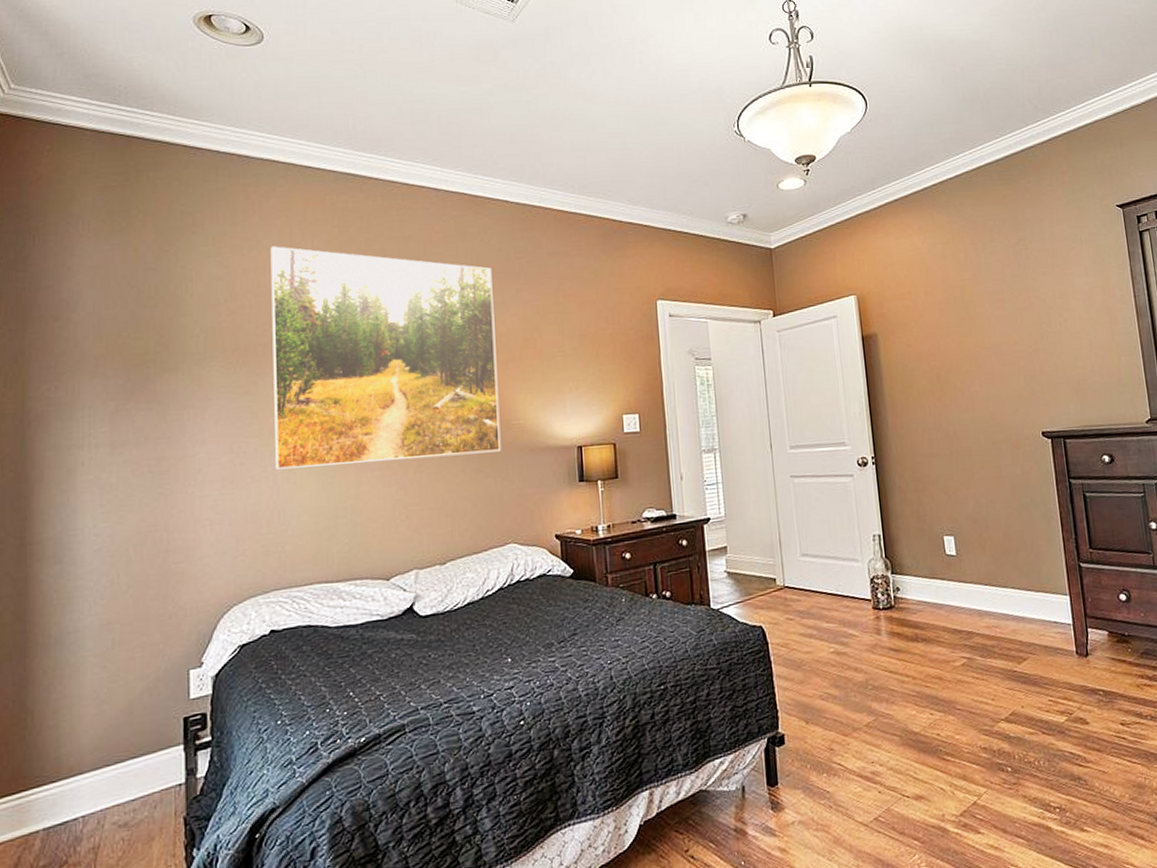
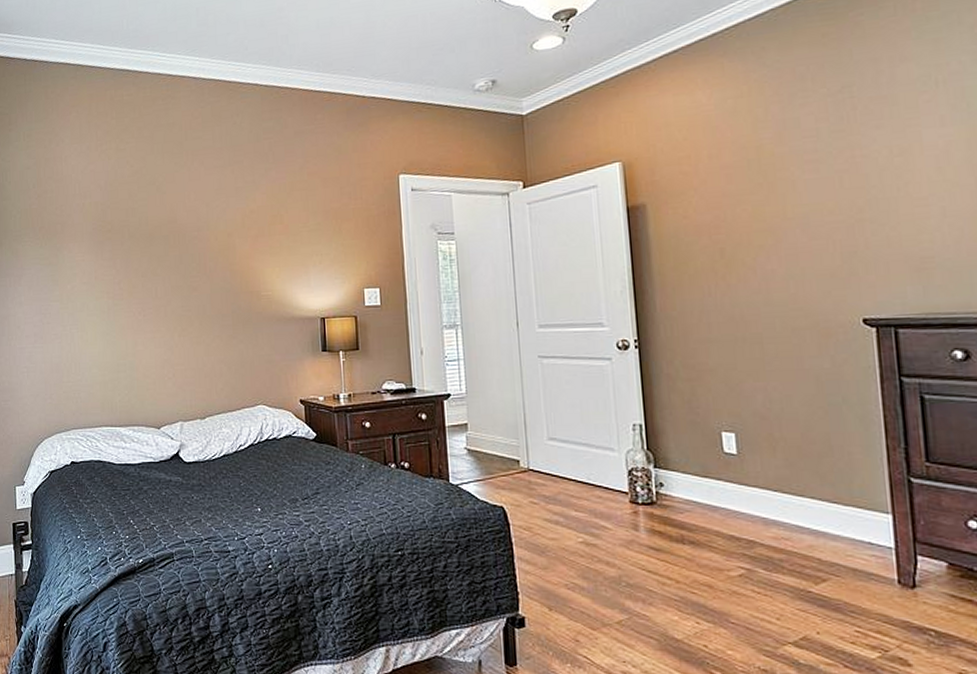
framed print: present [270,246,502,470] -> none [65,138,252,329]

